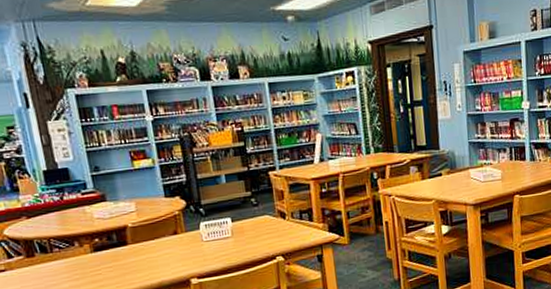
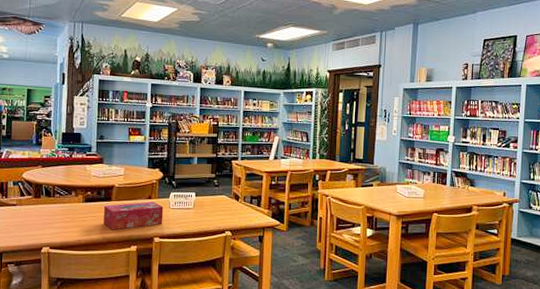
tissue box: none [119,237,198,280] -> present [103,201,164,230]

